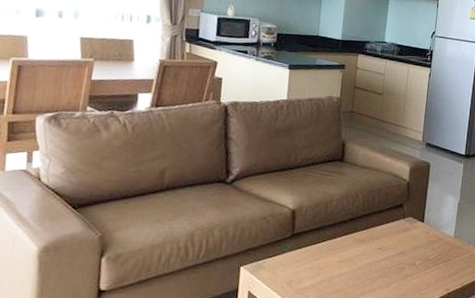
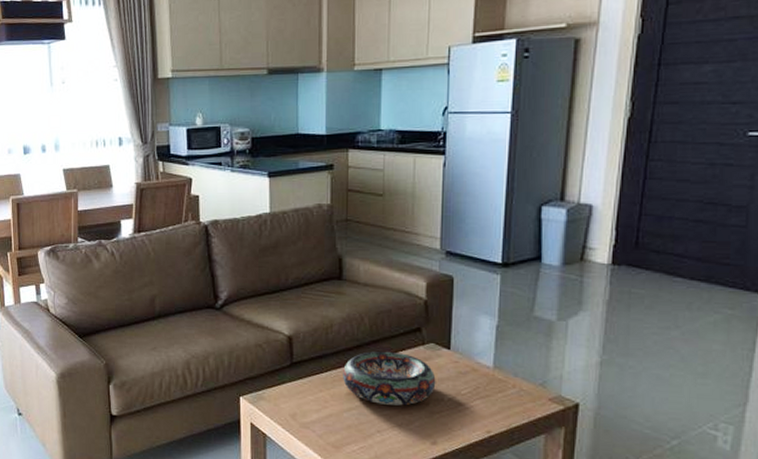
decorative bowl: none [336,223,412,270] -> present [343,351,436,406]

